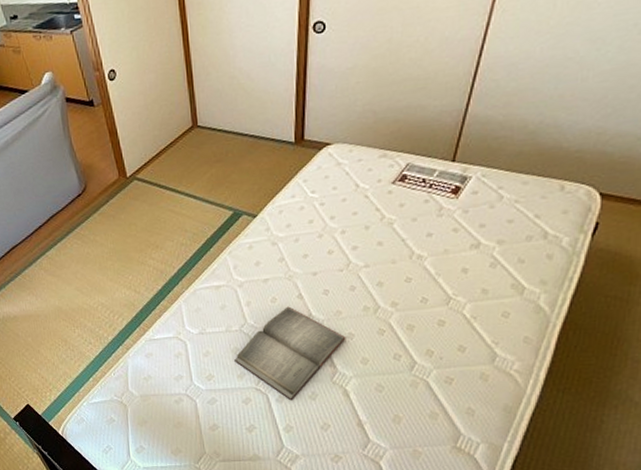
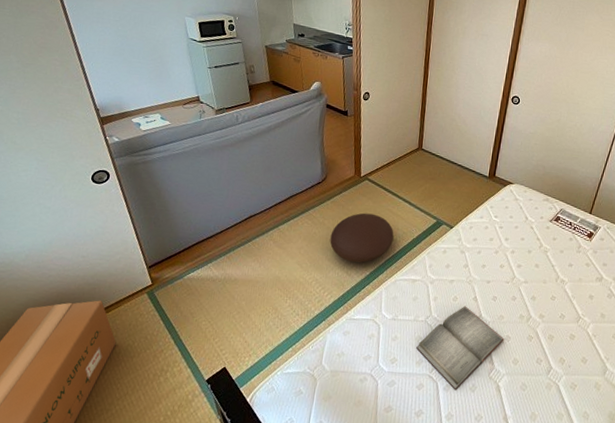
cushion: none [106,218,183,279] -> present [330,213,394,263]

